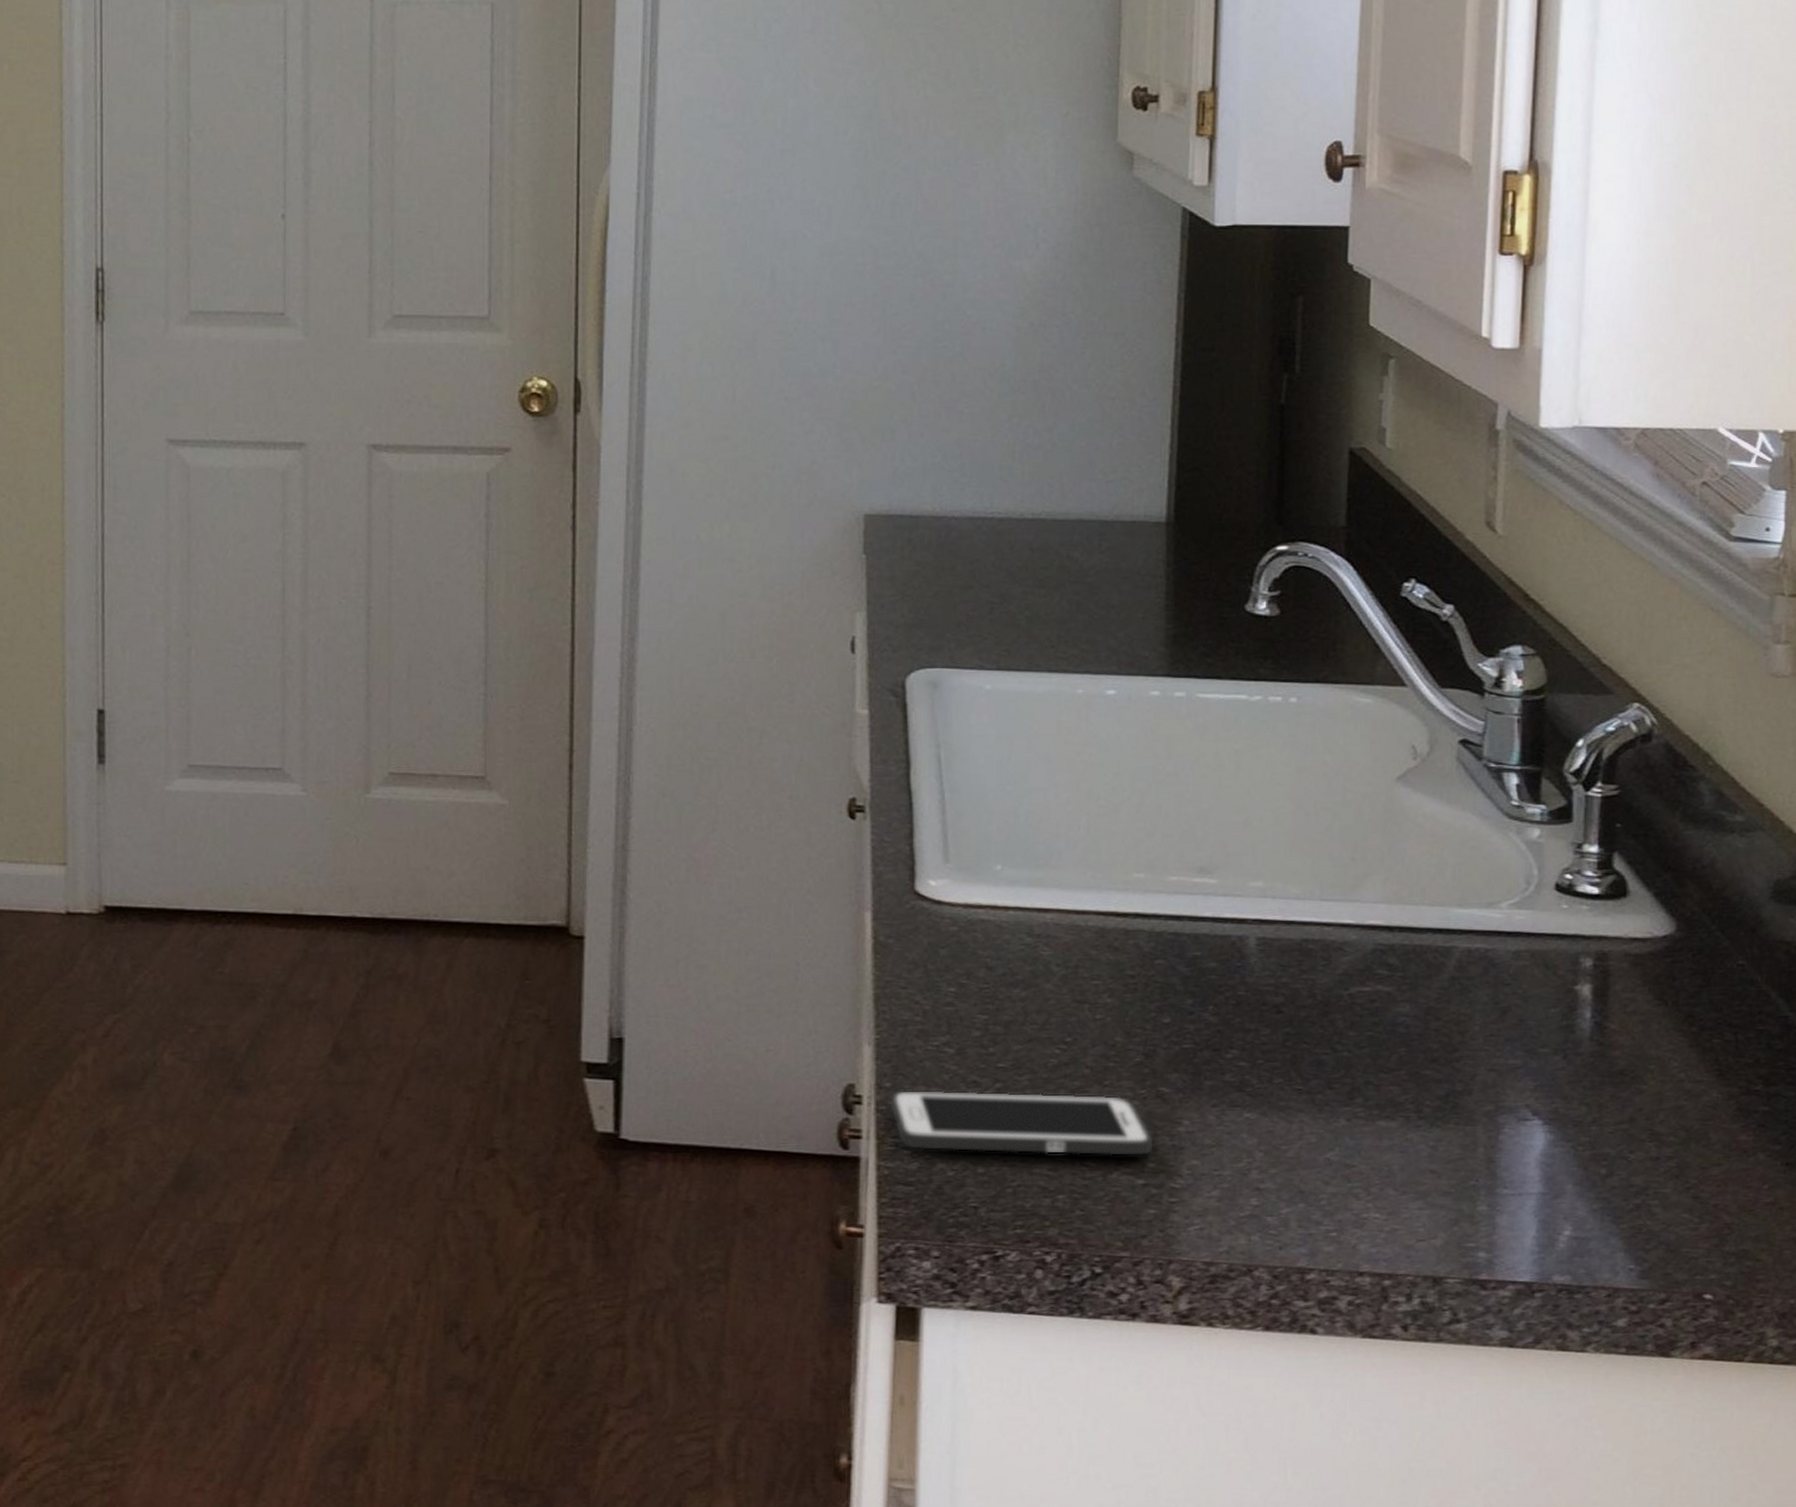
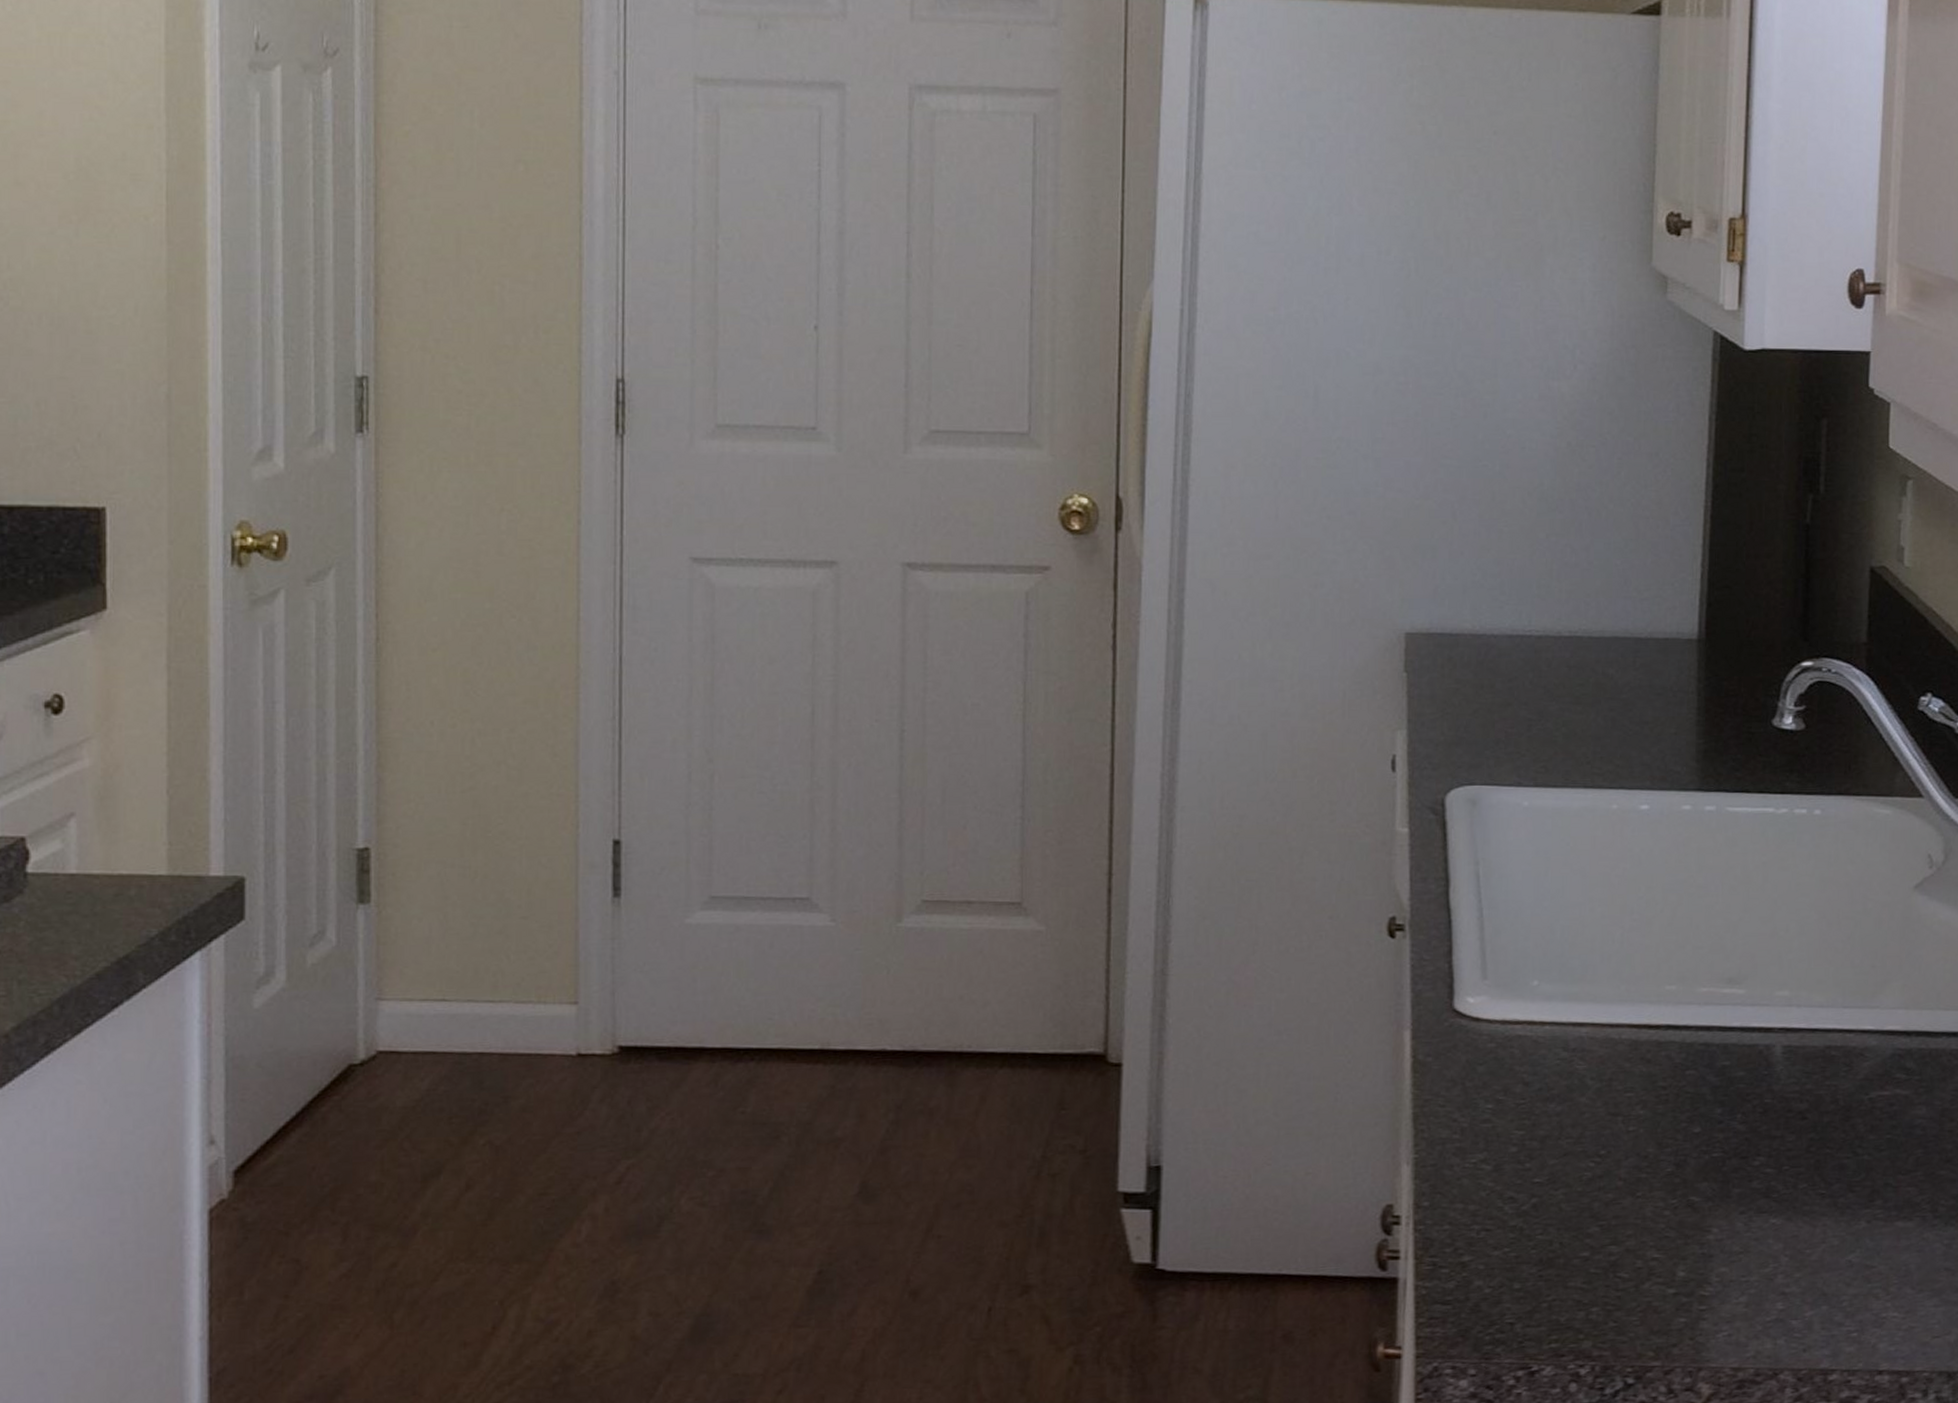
cell phone: present [889,1089,1154,1157] -> none [1427,1206,1684,1269]

